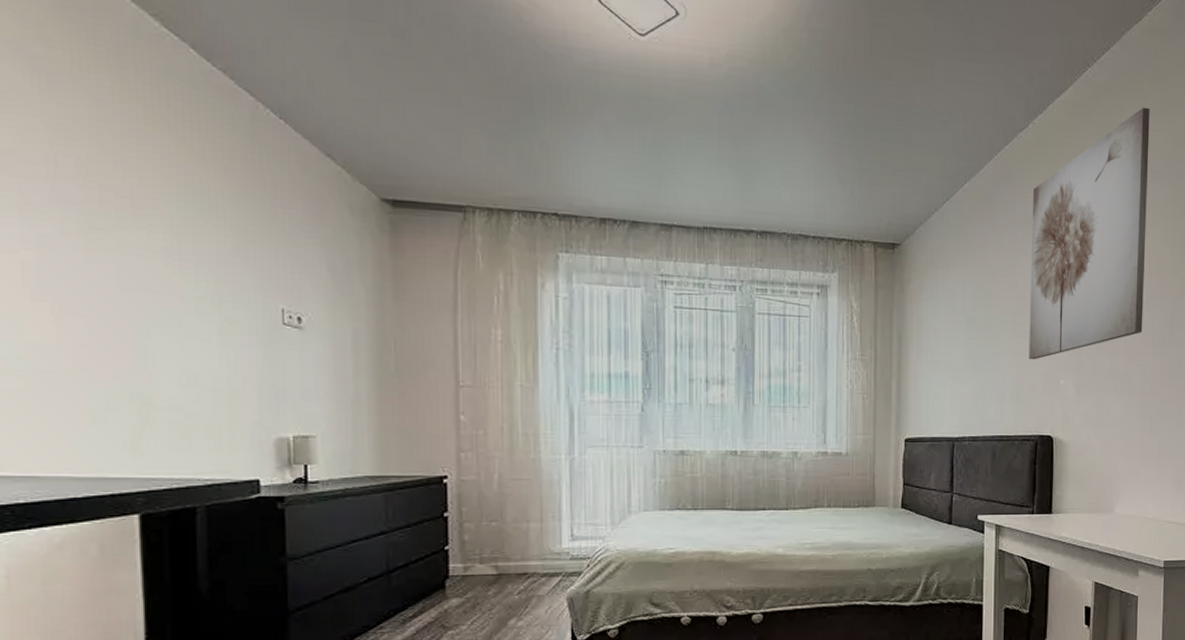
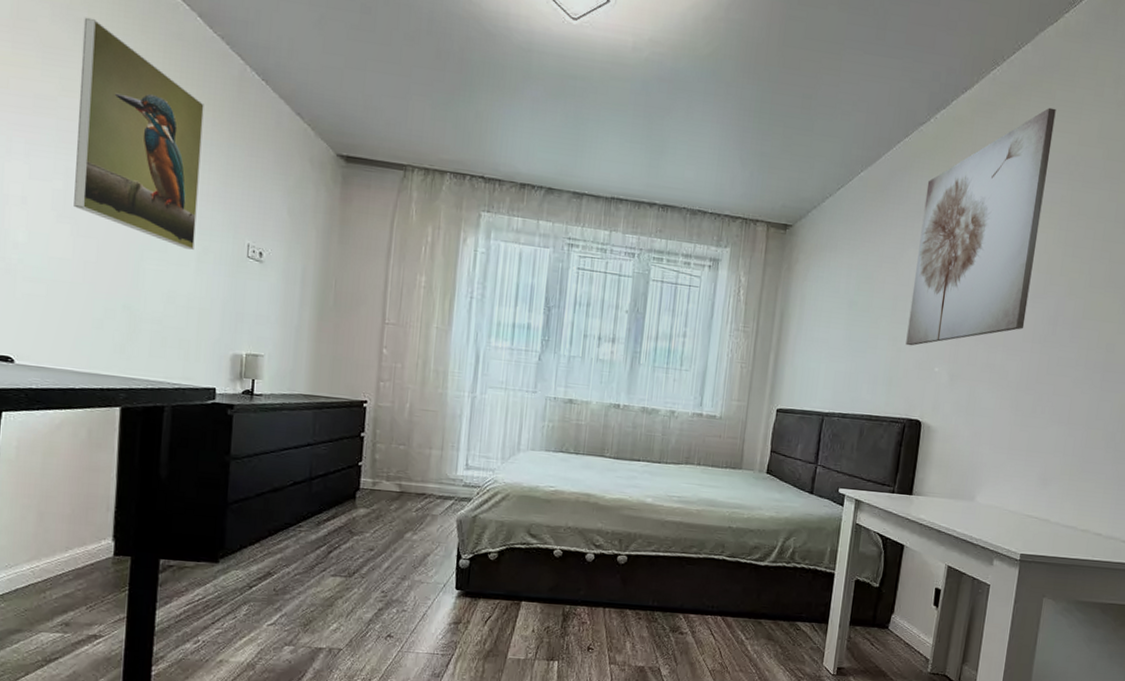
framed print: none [41,53,214,321] -> present [74,17,204,250]

